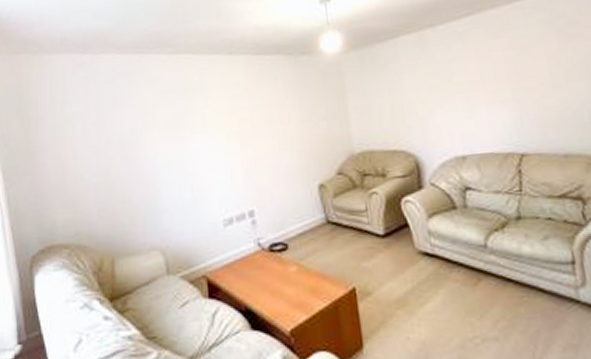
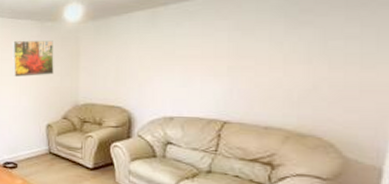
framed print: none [261,77,318,129] -> present [12,40,54,78]

